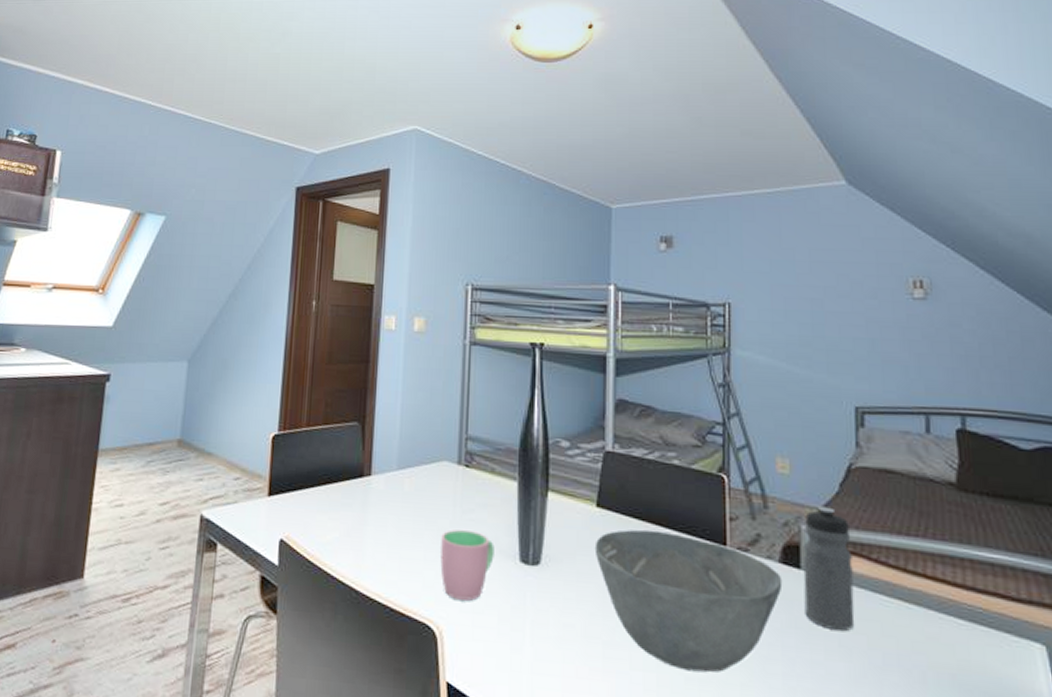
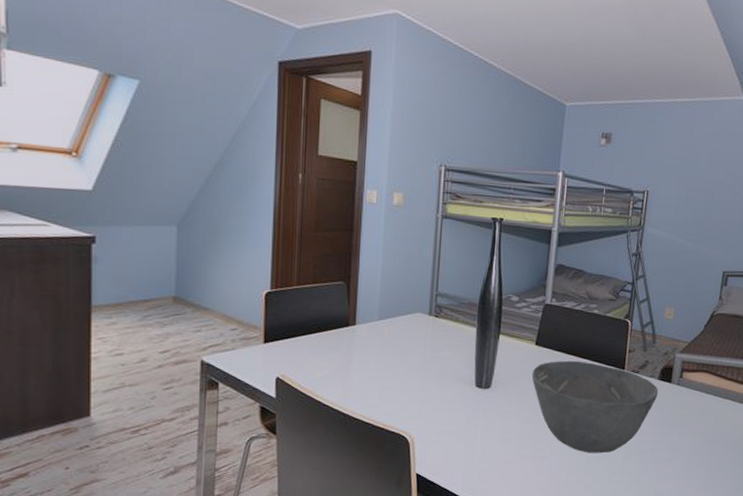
cup: present [440,530,494,601] -> none [413,365,456,416]
water bottle: present [803,506,855,632] -> none [670,341,707,422]

